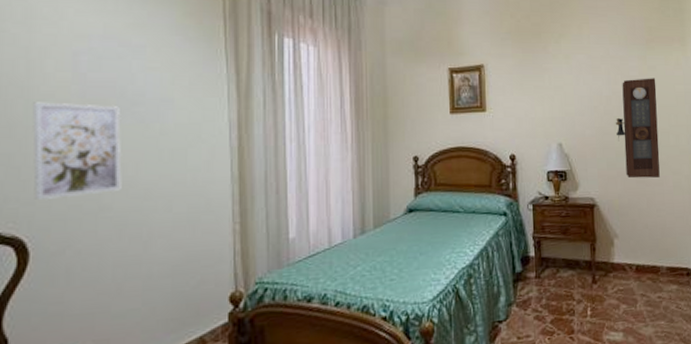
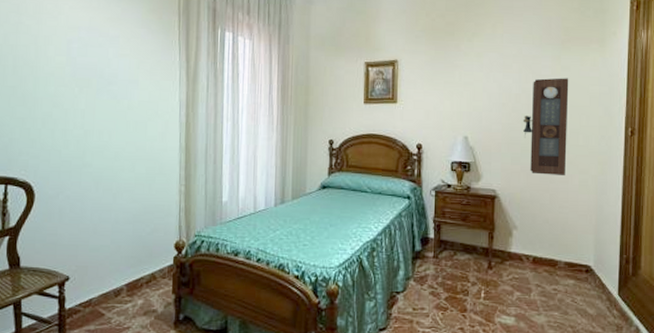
wall art: present [32,102,122,199] -> none [38,79,100,155]

